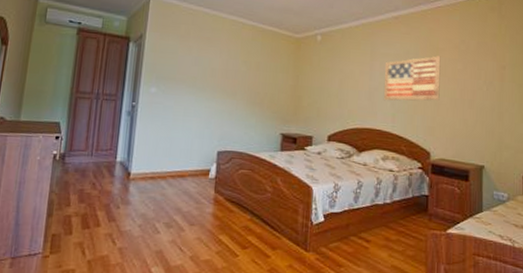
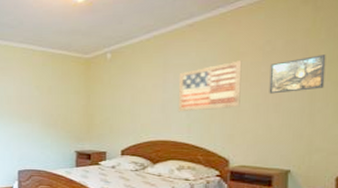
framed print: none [464,58,511,91] -> present [269,54,326,94]

